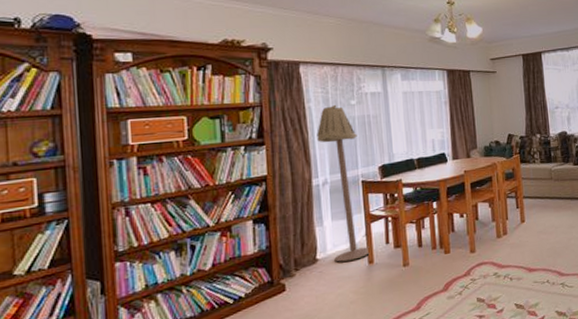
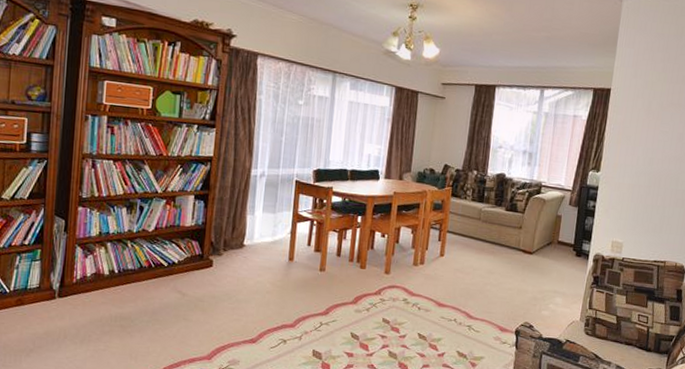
floor lamp: present [317,104,370,262] -> none [259,101,299,254]

